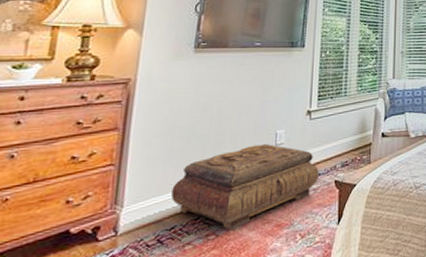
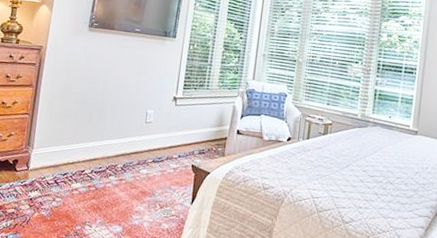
ottoman: present [171,144,319,231] -> none [66,119,179,187]

